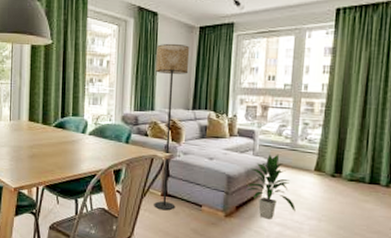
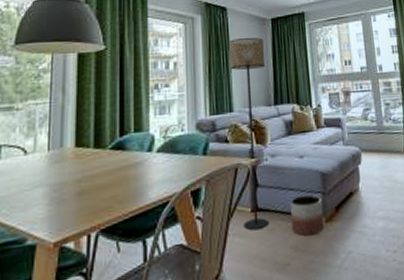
planter: none [193,190,225,225] -> present [290,194,325,236]
indoor plant: present [244,154,296,219] -> none [341,139,395,215]

